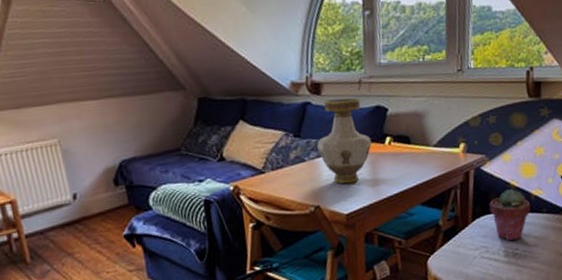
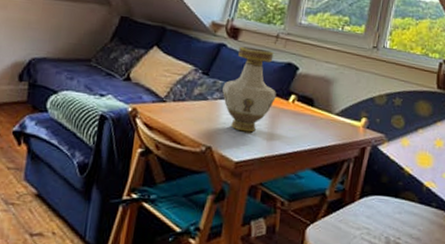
potted succulent: present [489,188,530,241] -> none [379,174,420,229]

